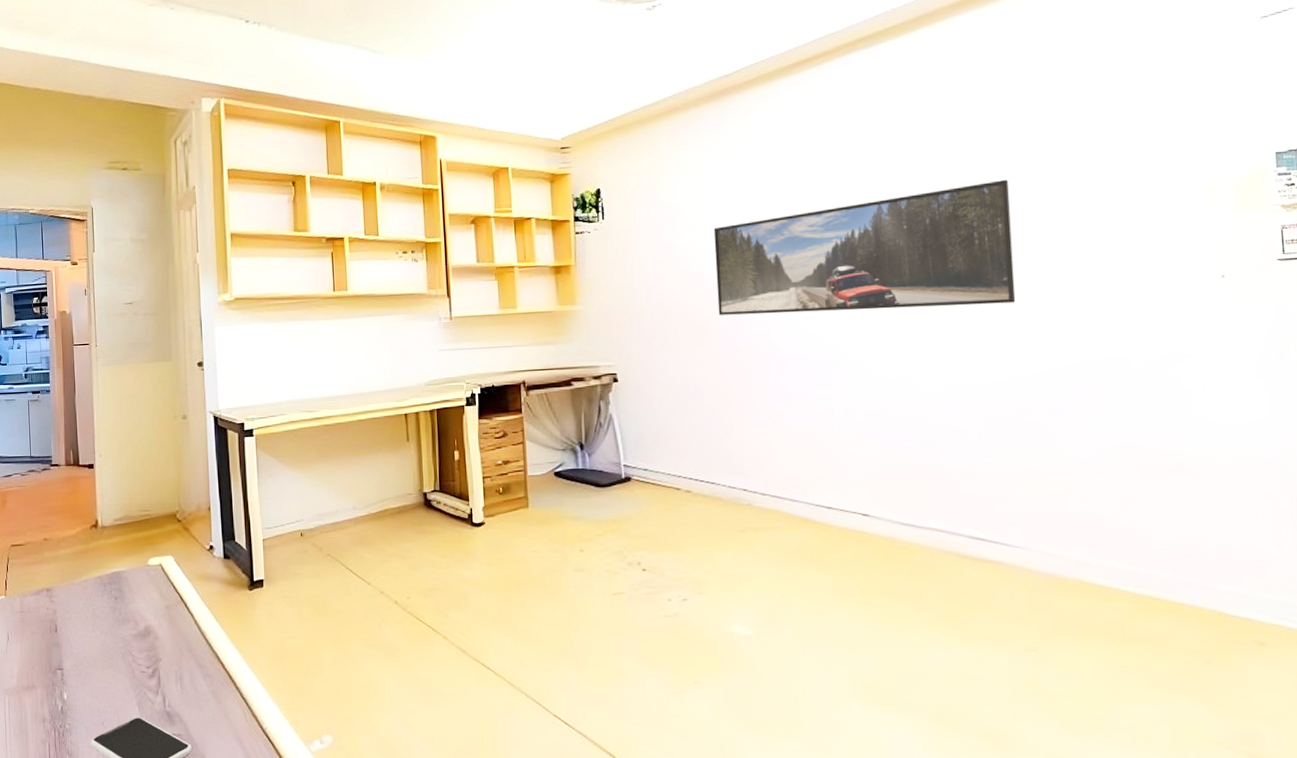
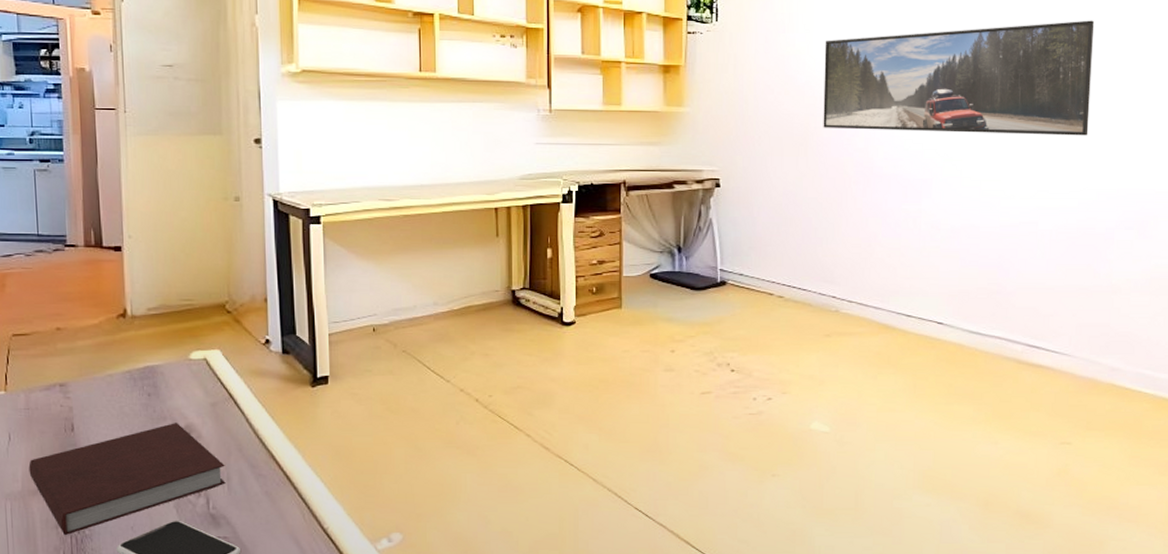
notebook: none [22,624,179,729] -> present [28,423,226,536]

